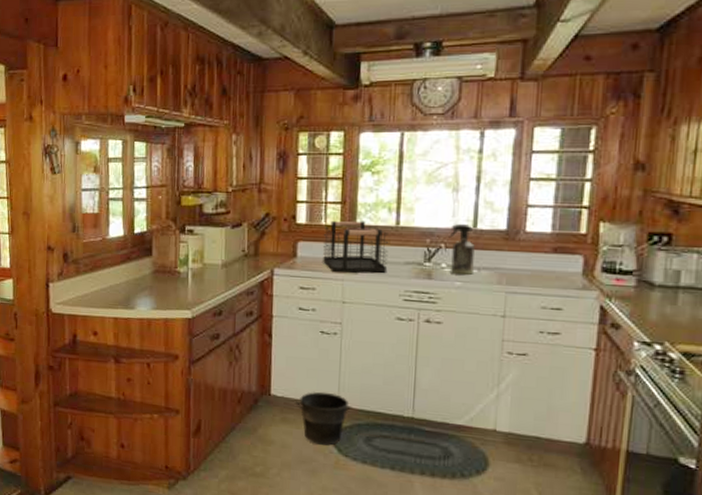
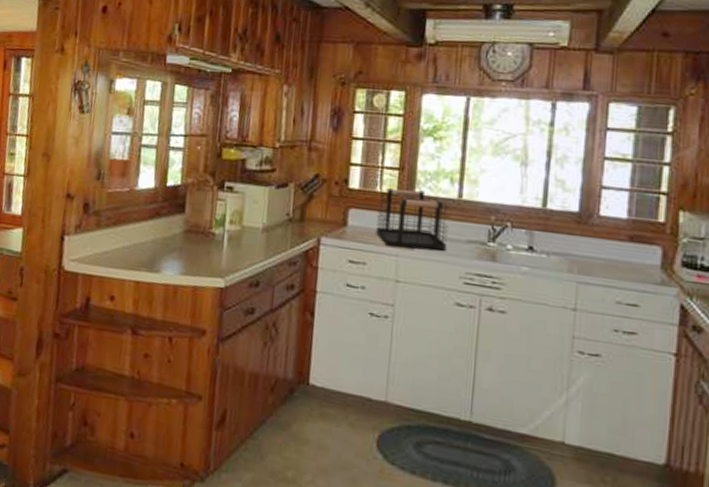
bucket: present [295,391,352,446] -> none [337,383,402,450]
spray bottle: present [449,223,475,276] -> none [515,201,544,260]

